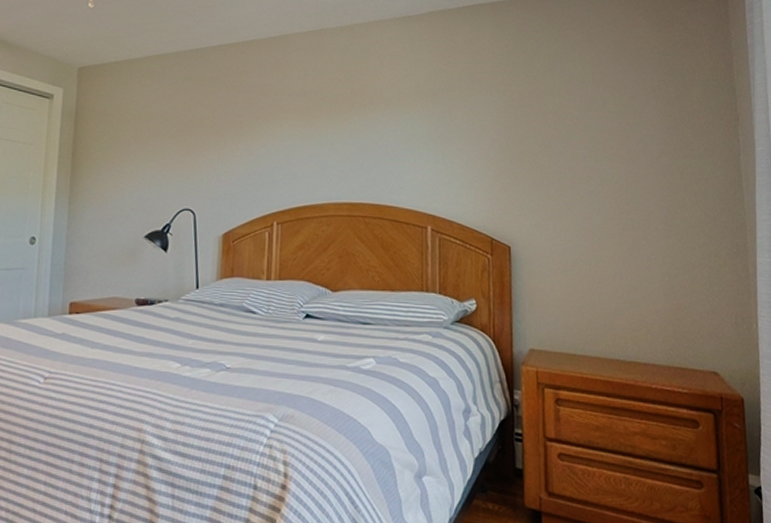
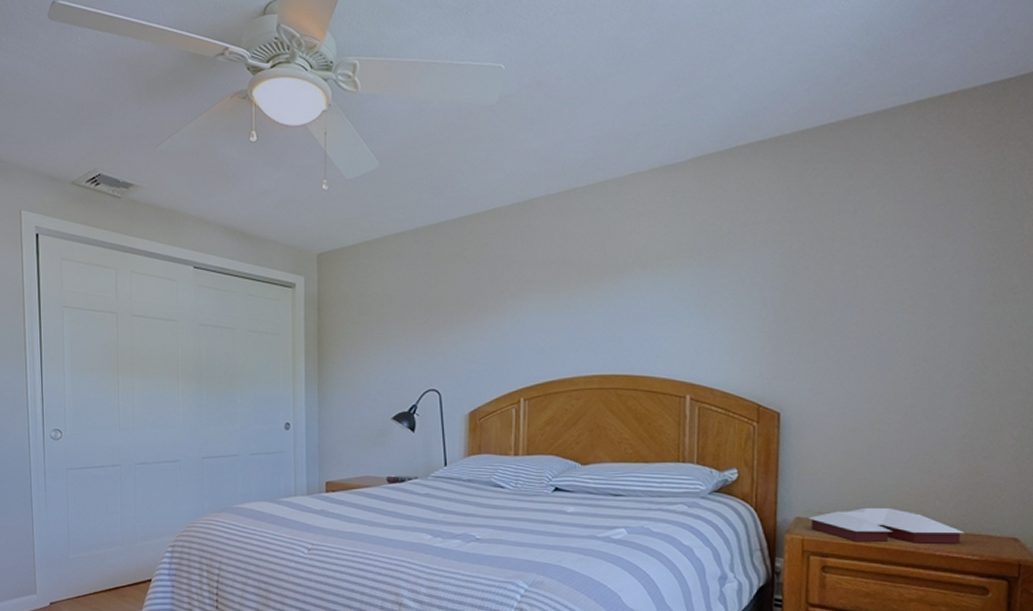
books: none [541,340,673,377] -> present [809,507,964,544]

